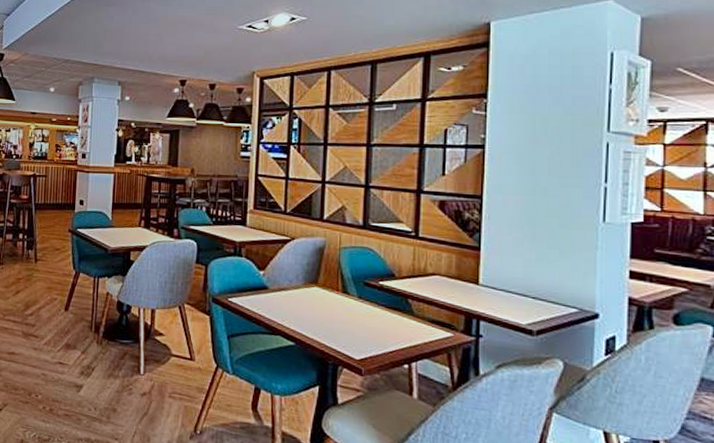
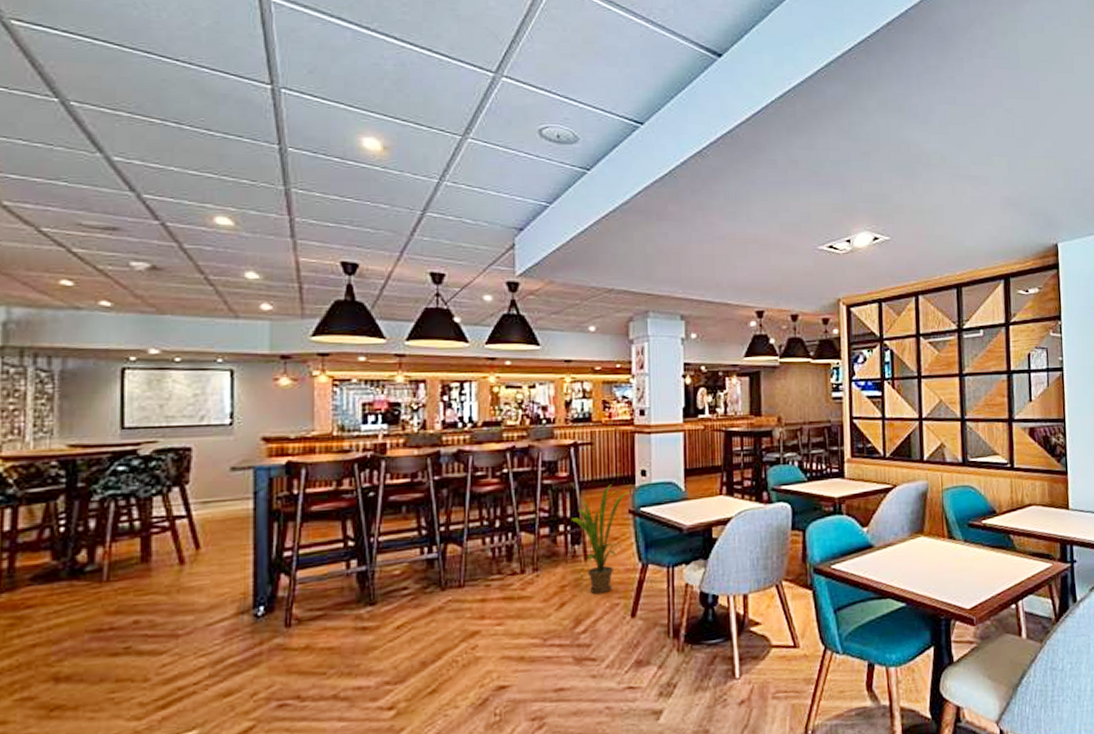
house plant: none [27,203,71,289] -> present [570,482,631,594]

